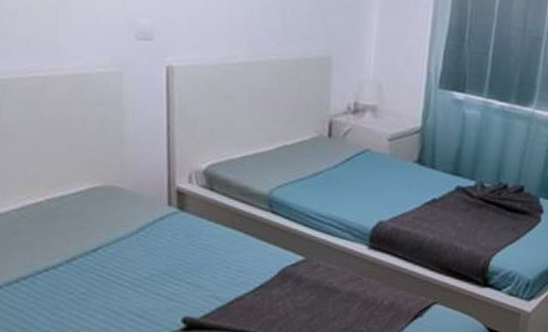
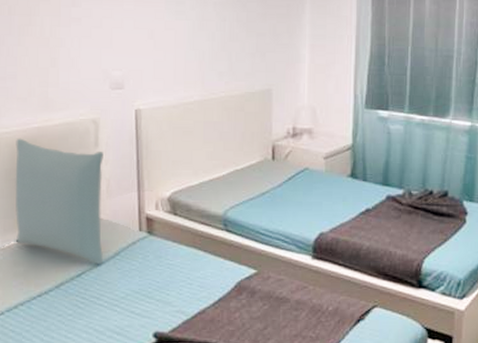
pillow: none [15,87,127,239] -> present [15,138,104,264]

